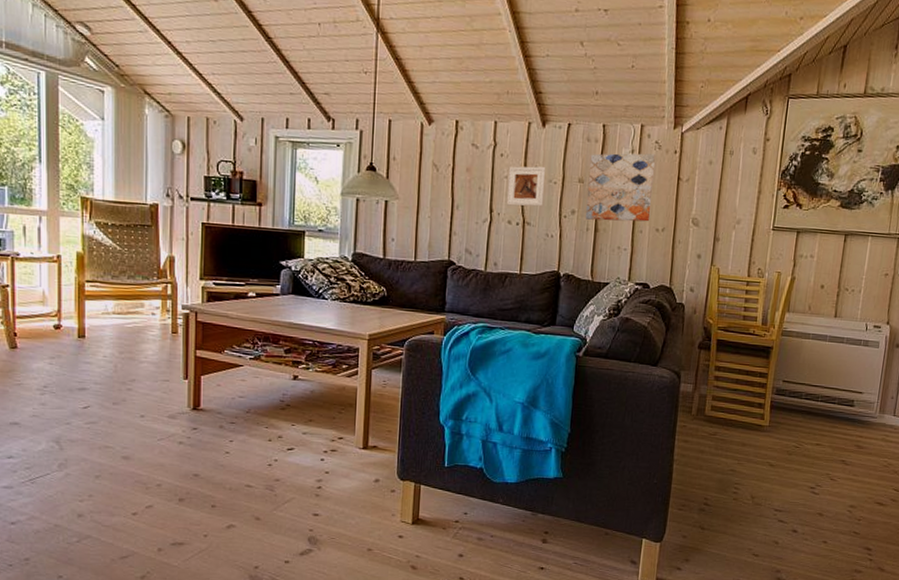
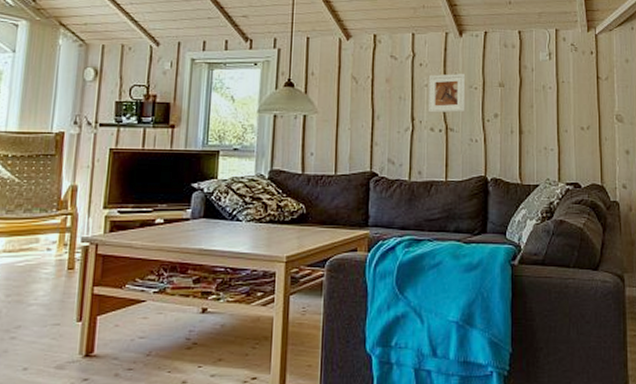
wall art: present [585,153,657,222] -> none [508,55,574,123]

